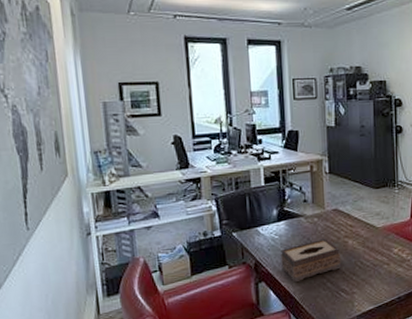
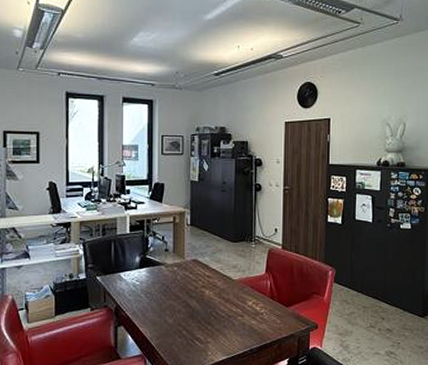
tissue box: present [280,238,341,283] -> none [140,287,198,329]

